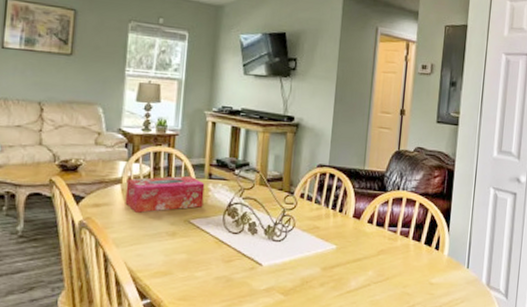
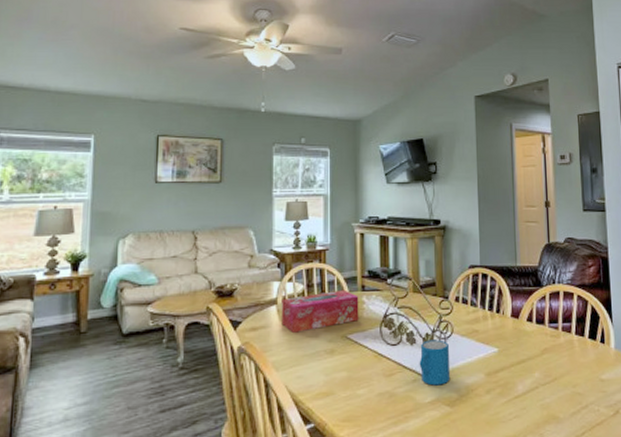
mug: none [258,232,289,275] -> present [419,340,451,386]

